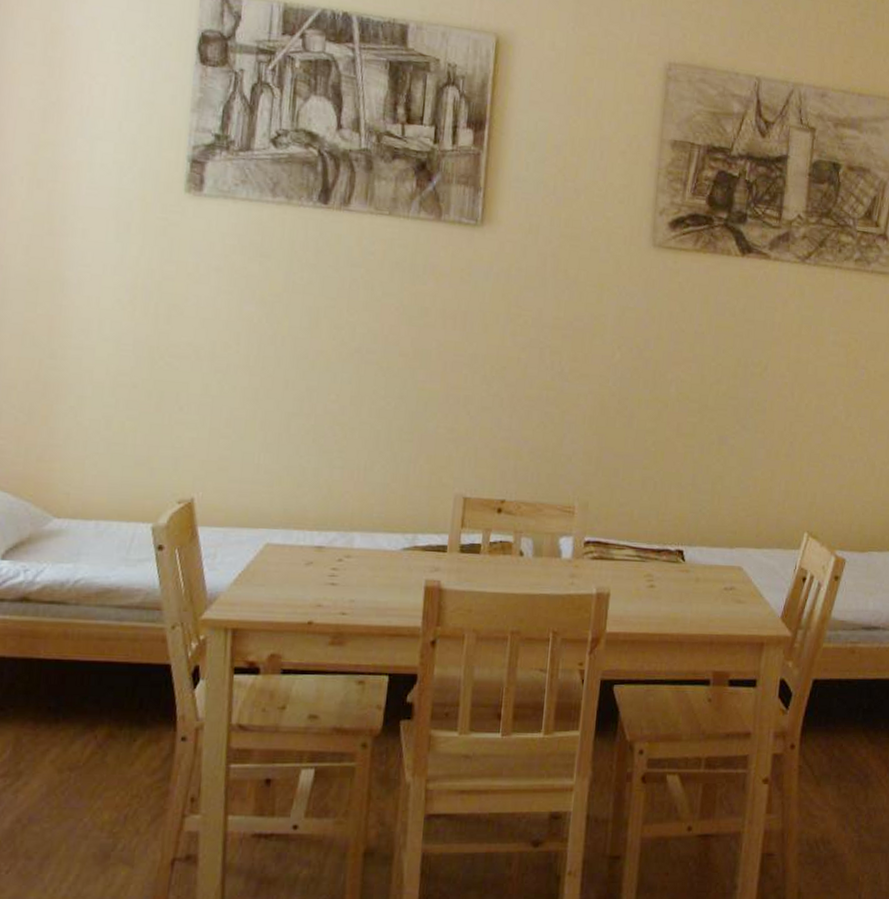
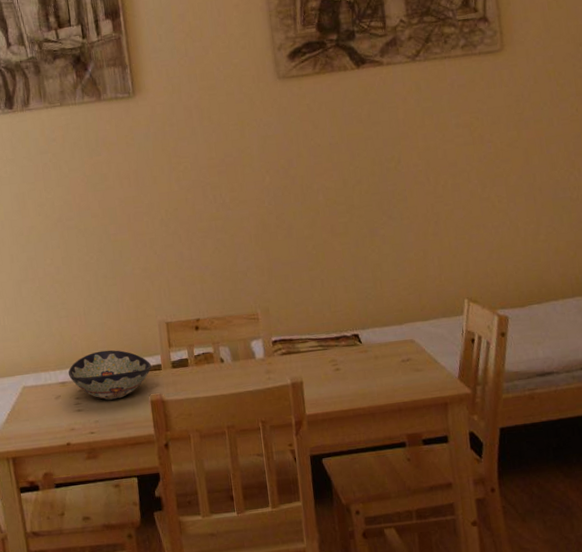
decorative bowl: none [328,516,436,578] -> present [68,350,152,400]

